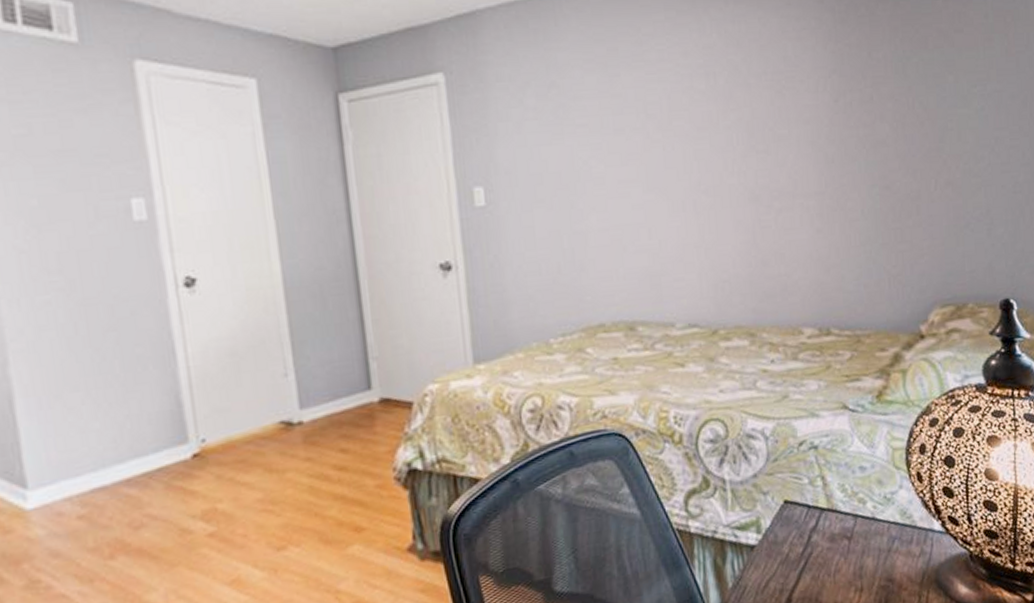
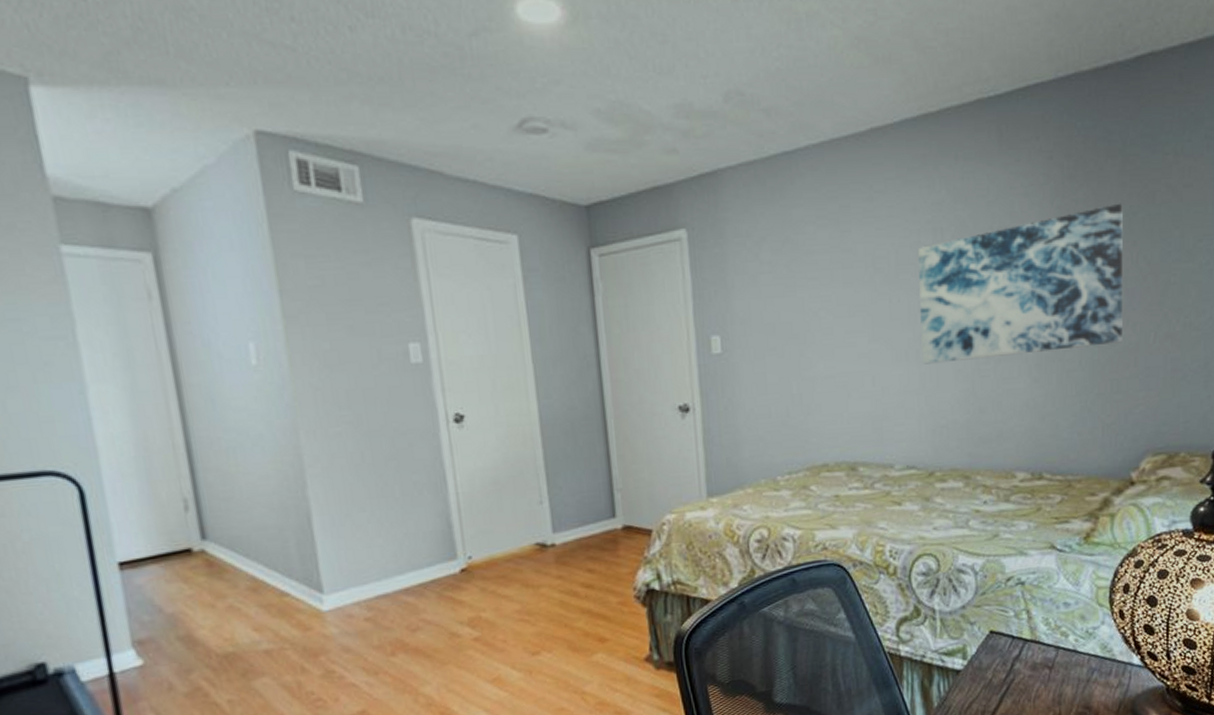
wall art: none [691,47,905,216] -> present [918,203,1124,365]

